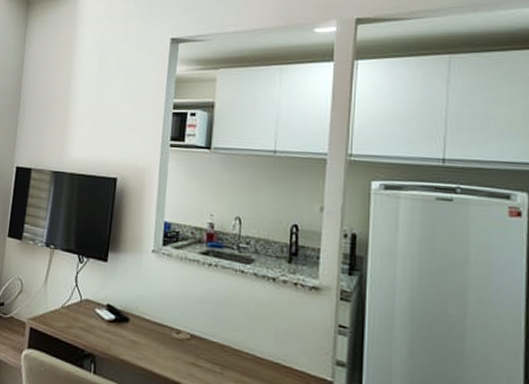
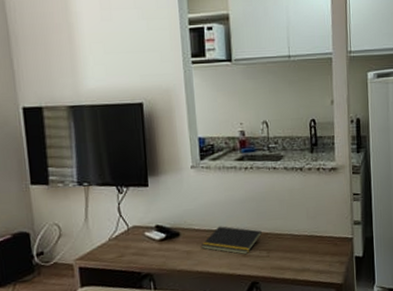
notepad: none [149,322,218,364] -> present [202,226,262,255]

